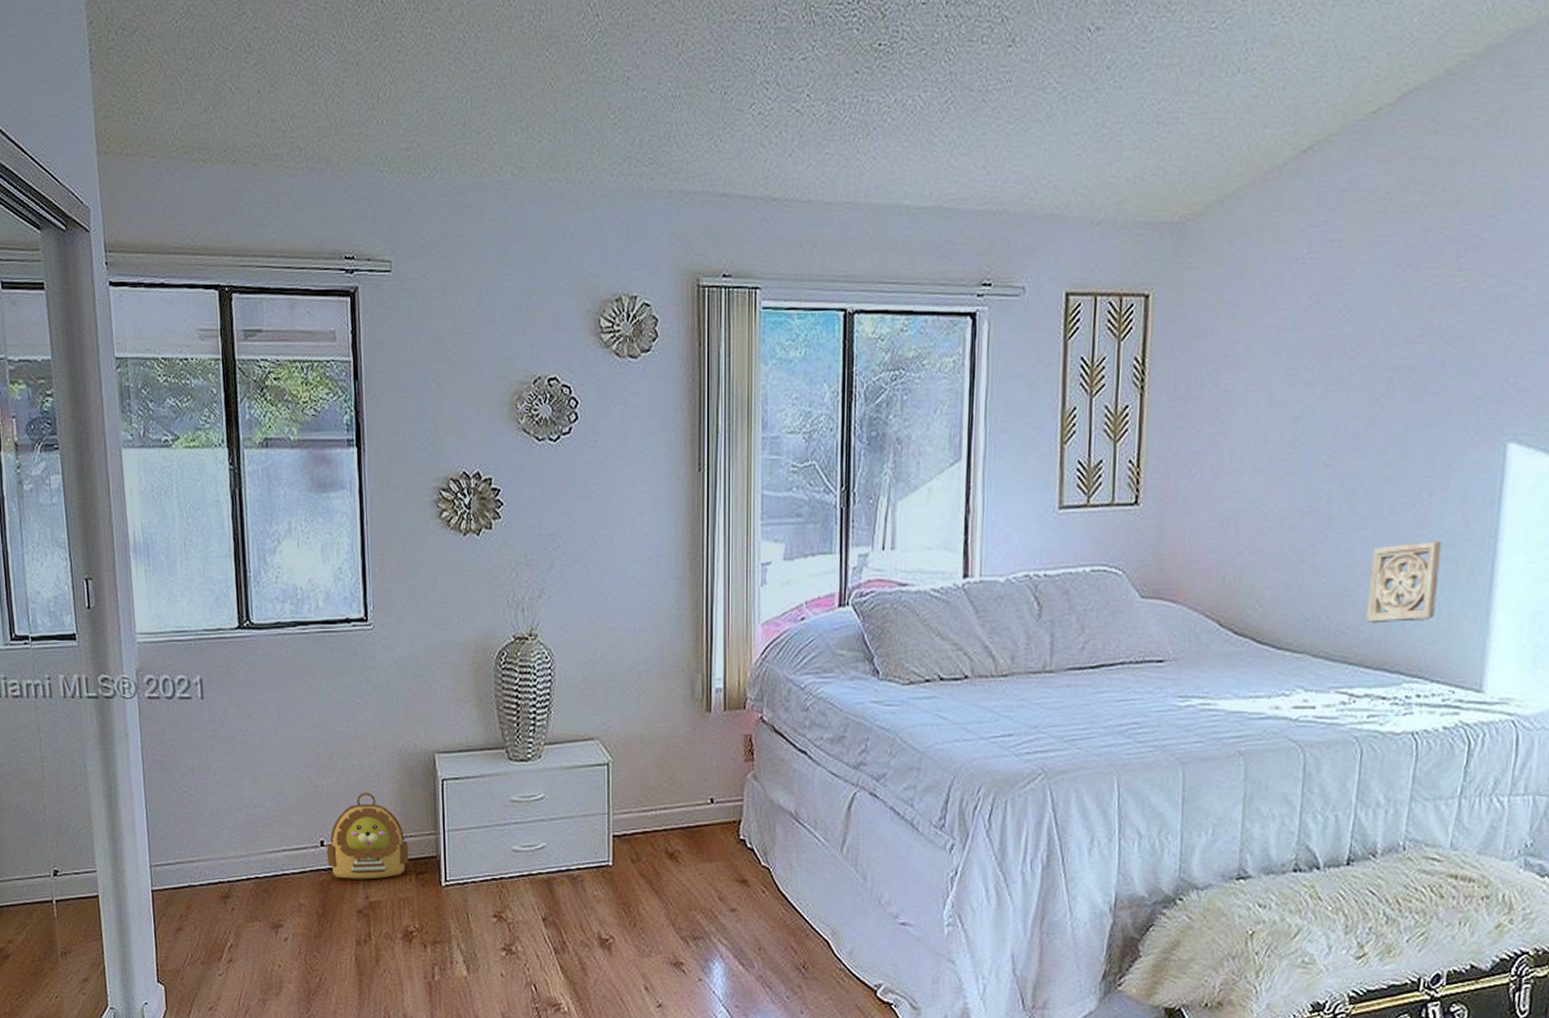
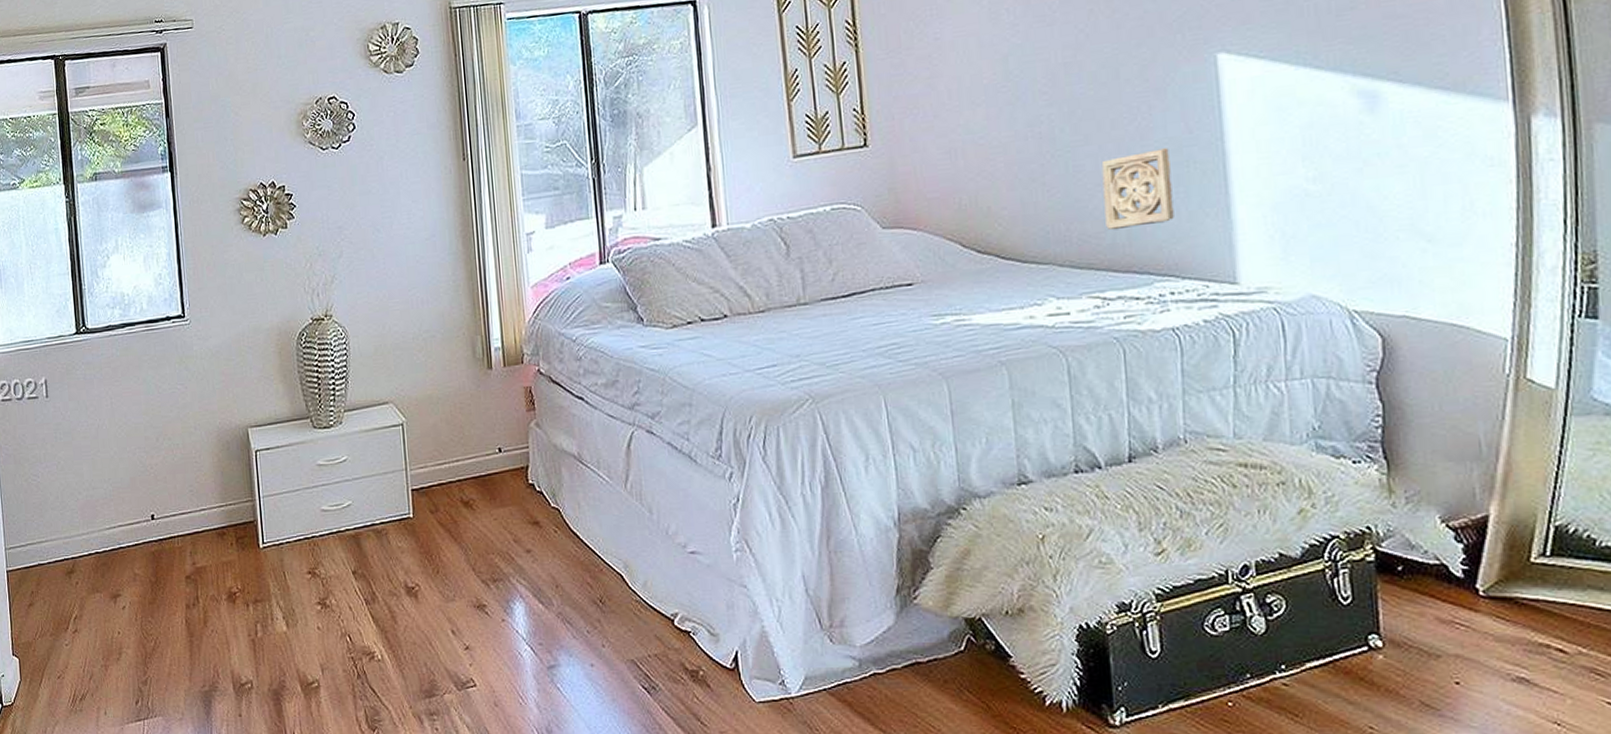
backpack: present [326,791,409,880] -> none [156,467,230,548]

